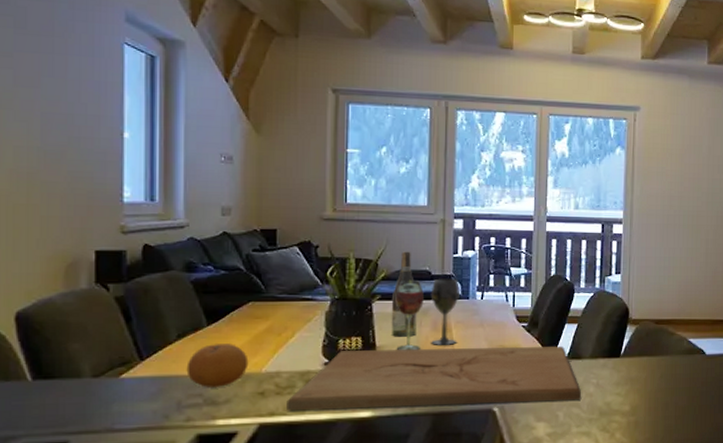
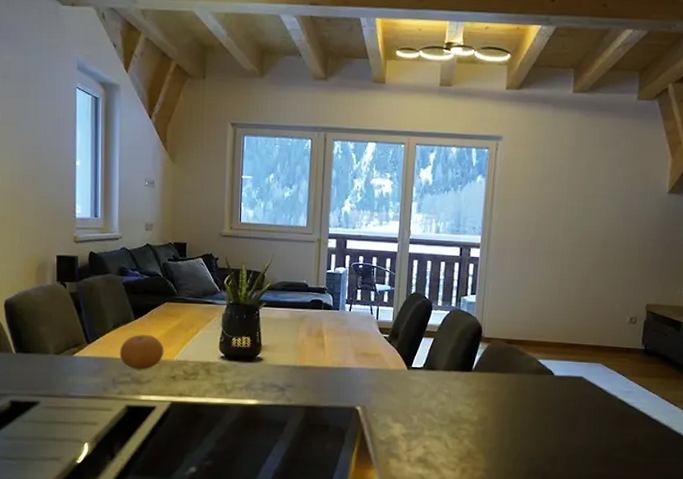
cutting board: present [286,345,582,411] -> none [192,347,435,407]
wine bottle: present [391,251,418,337] -> none [274,265,296,340]
wineglass: present [395,279,424,351] -> none [278,290,301,352]
wine glass: present [431,277,460,345] -> none [306,290,331,349]

